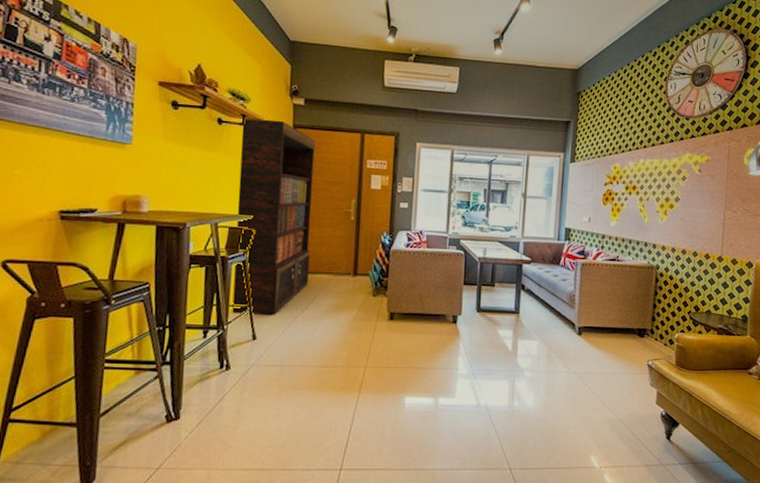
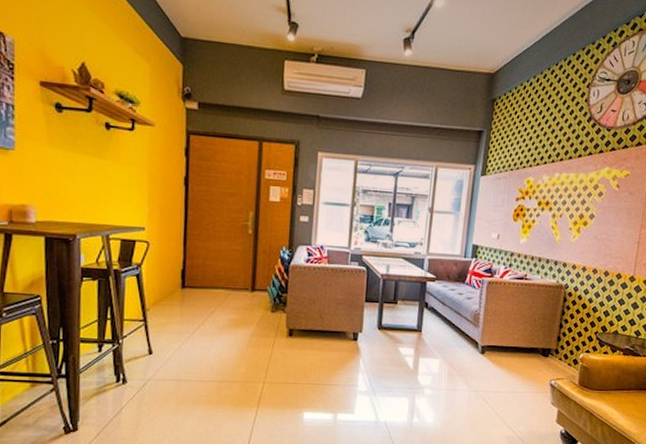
bookshelf: present [232,117,315,315] -> none [127,122,210,330]

